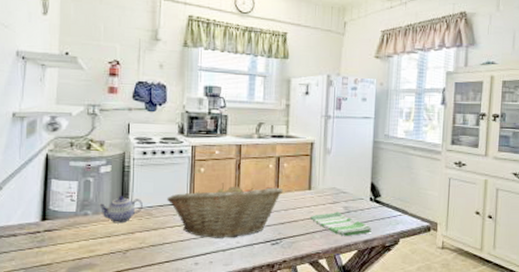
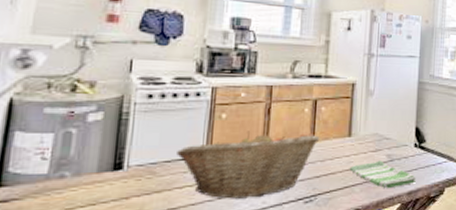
teapot: present [98,196,143,224] -> none [81,151,144,187]

